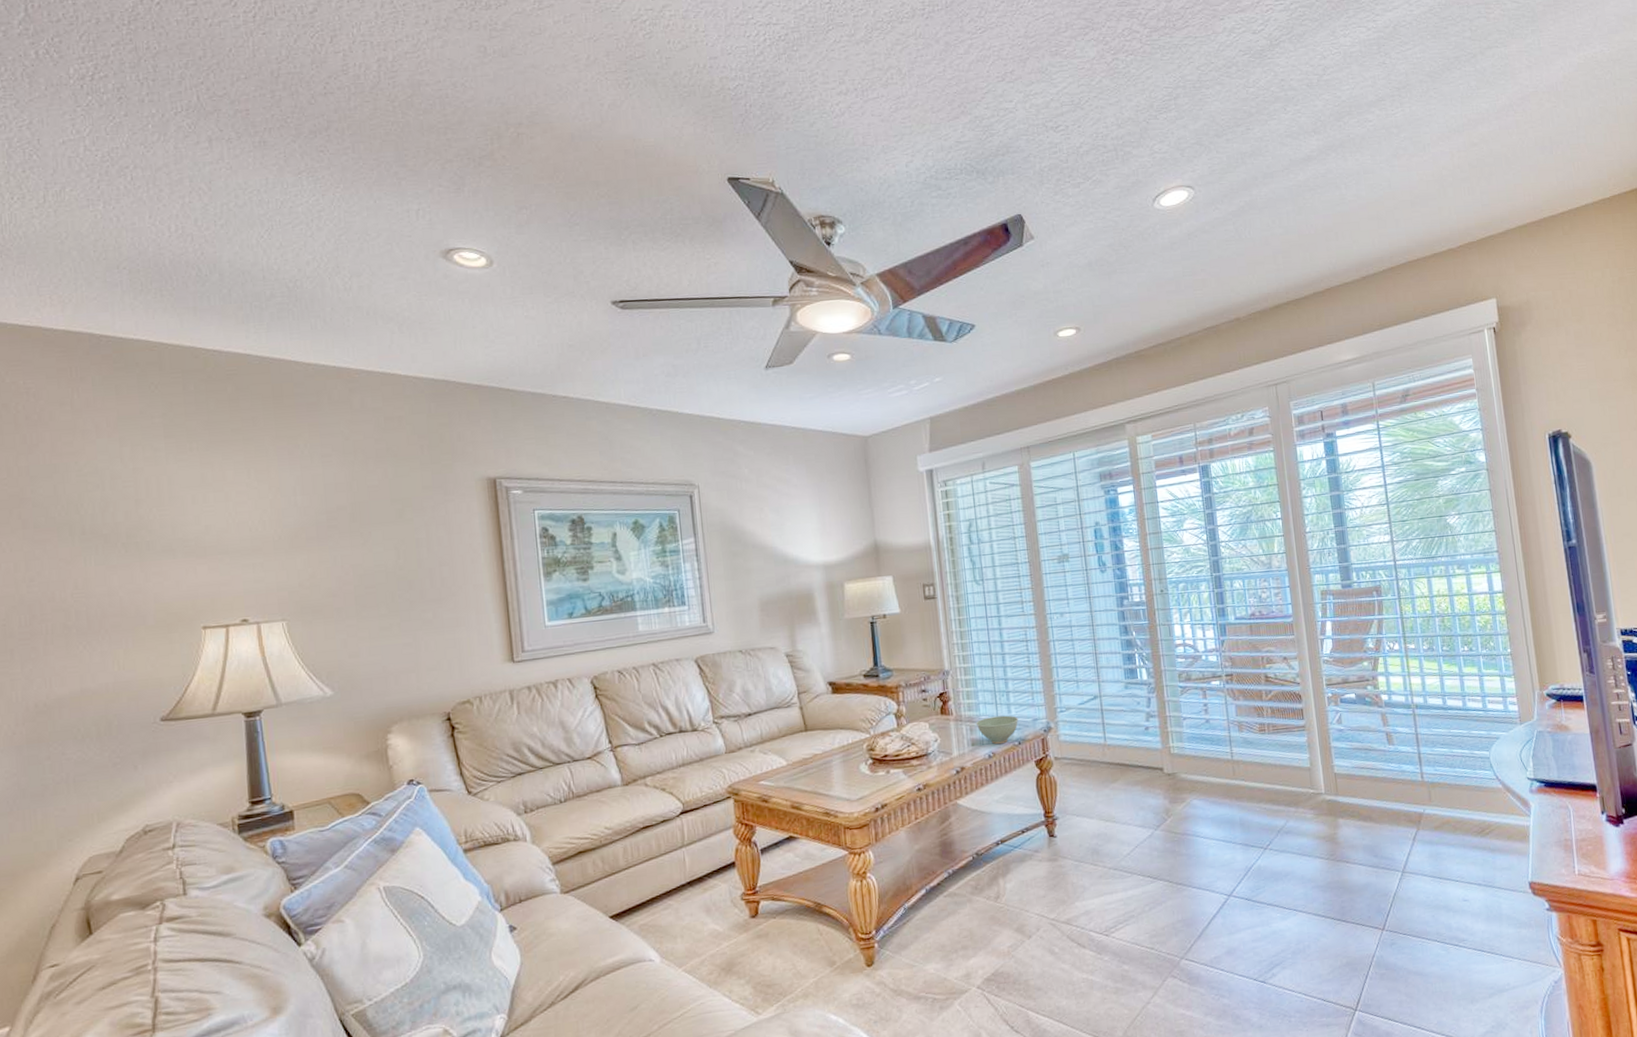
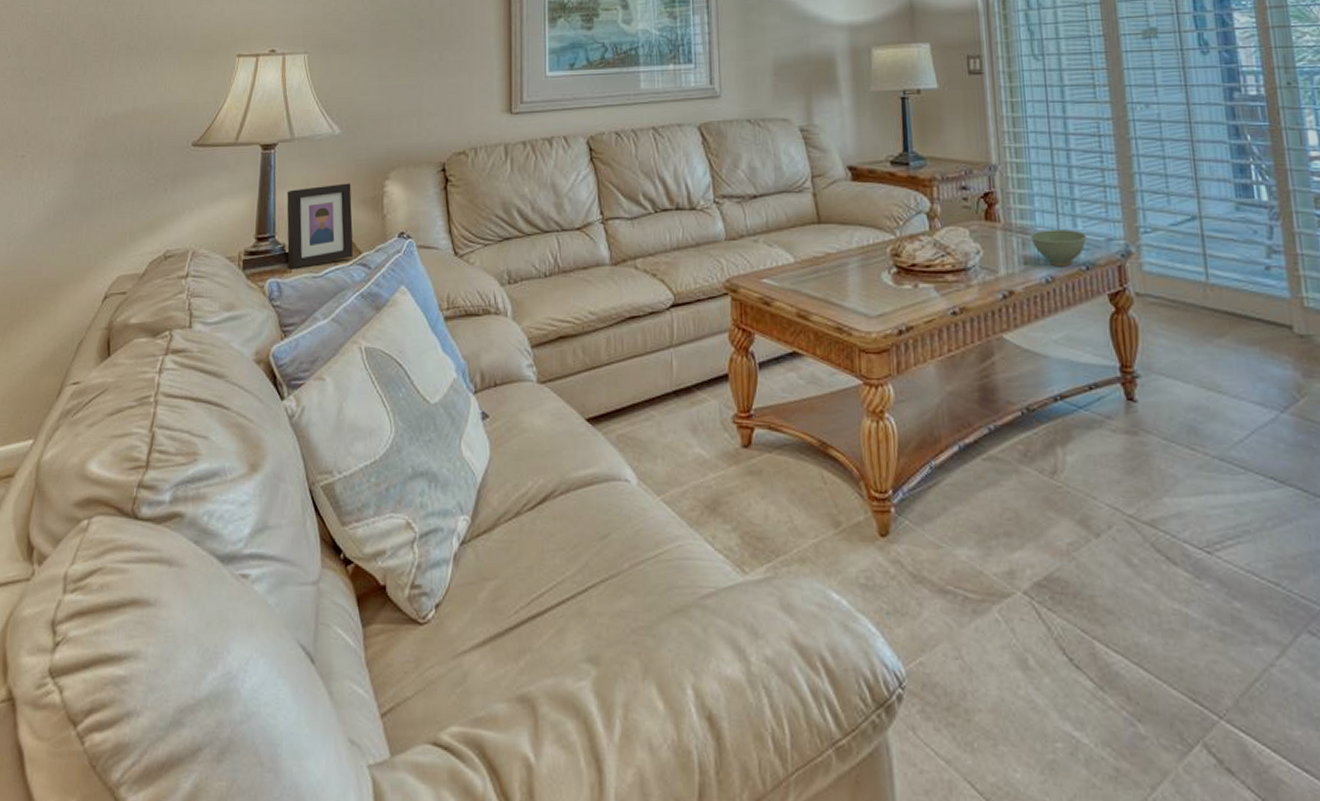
picture frame: none [280,740,361,827] -> present [287,183,353,270]

